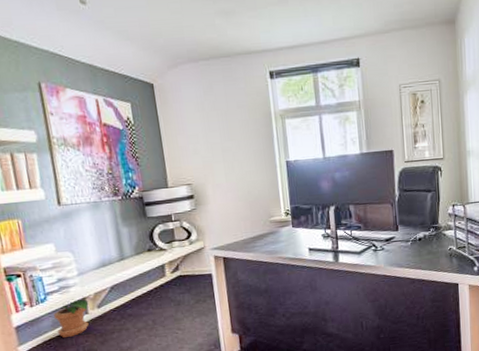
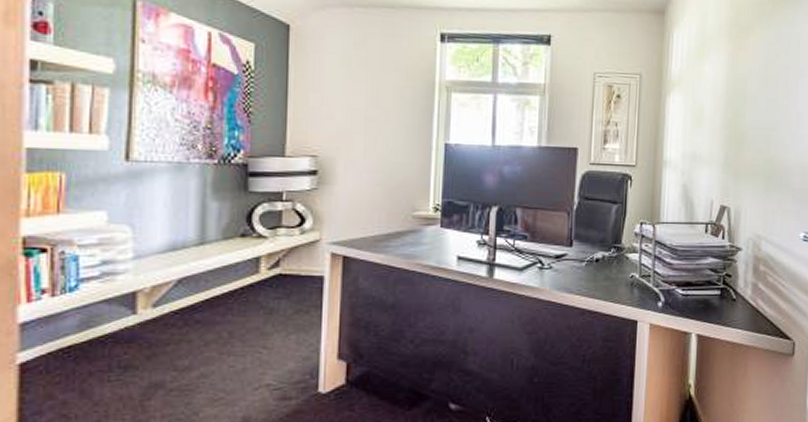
potted plant: present [52,295,89,338] -> none [82,288,140,345]

